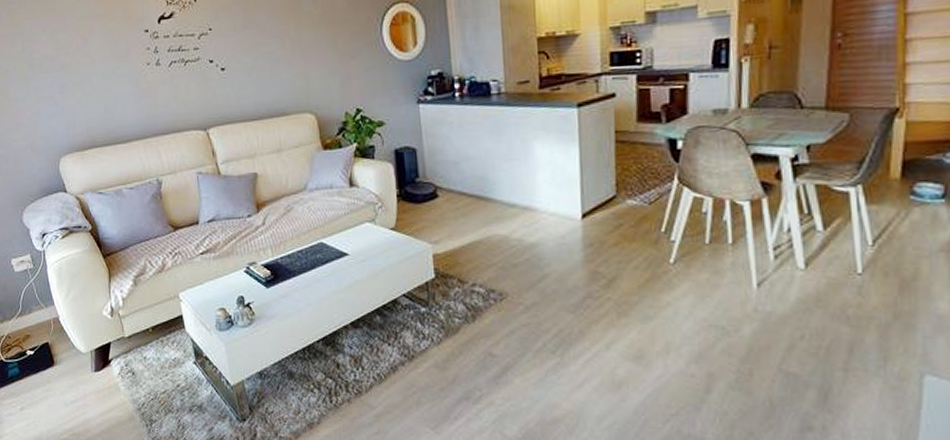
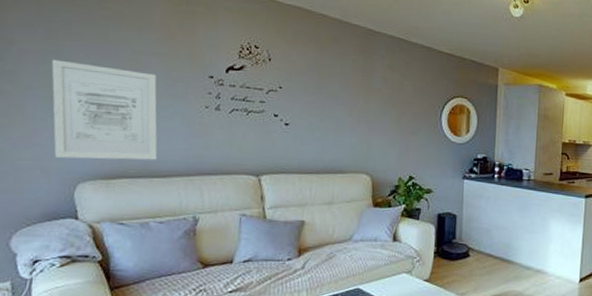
wall art: none [18,38,117,135] -> present [51,59,158,161]

